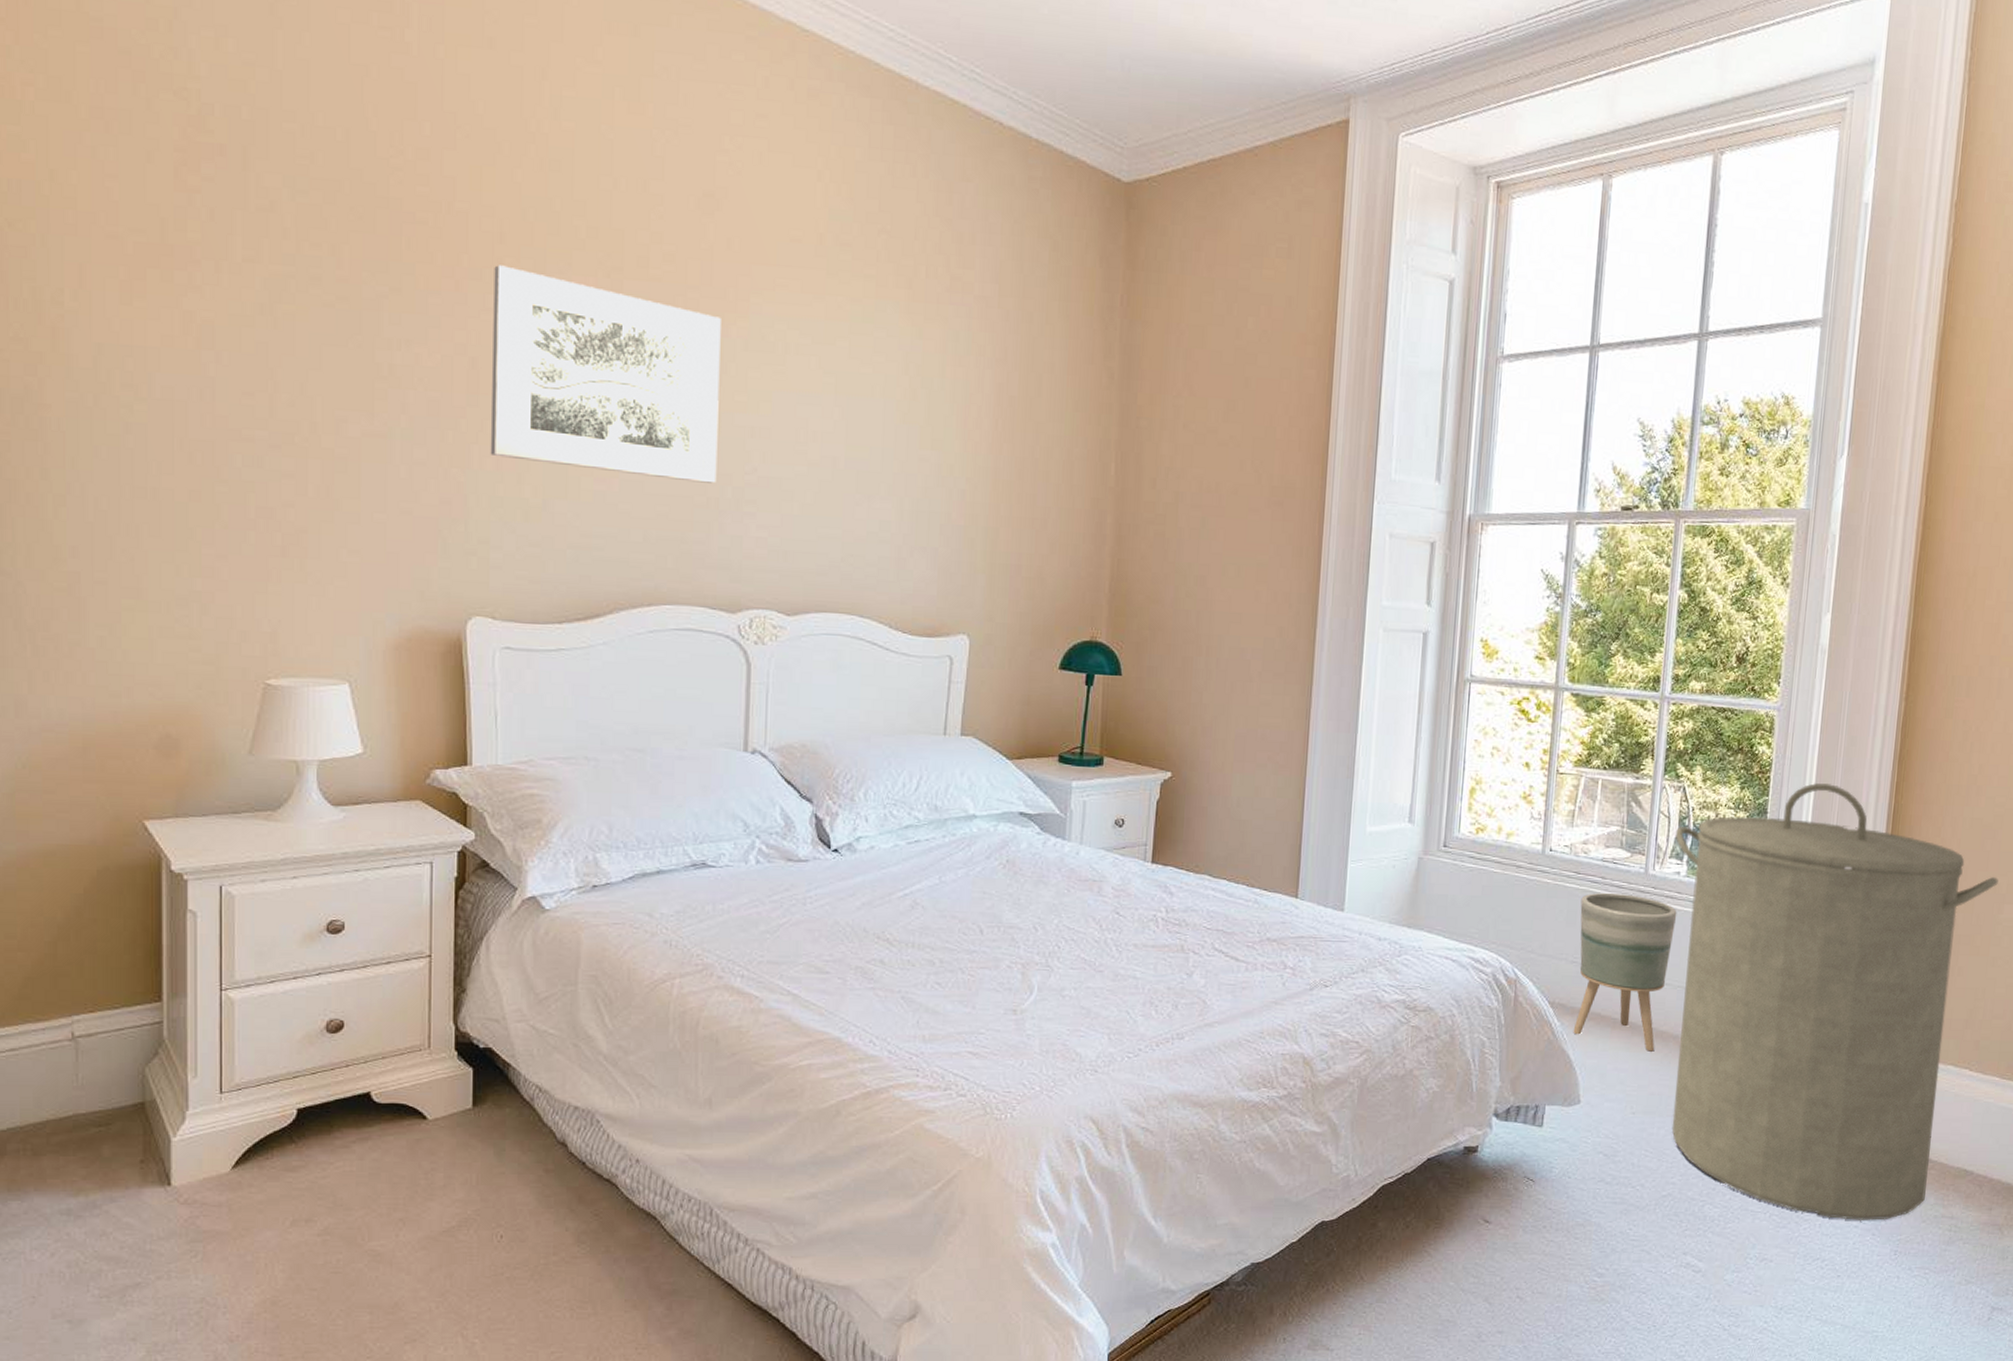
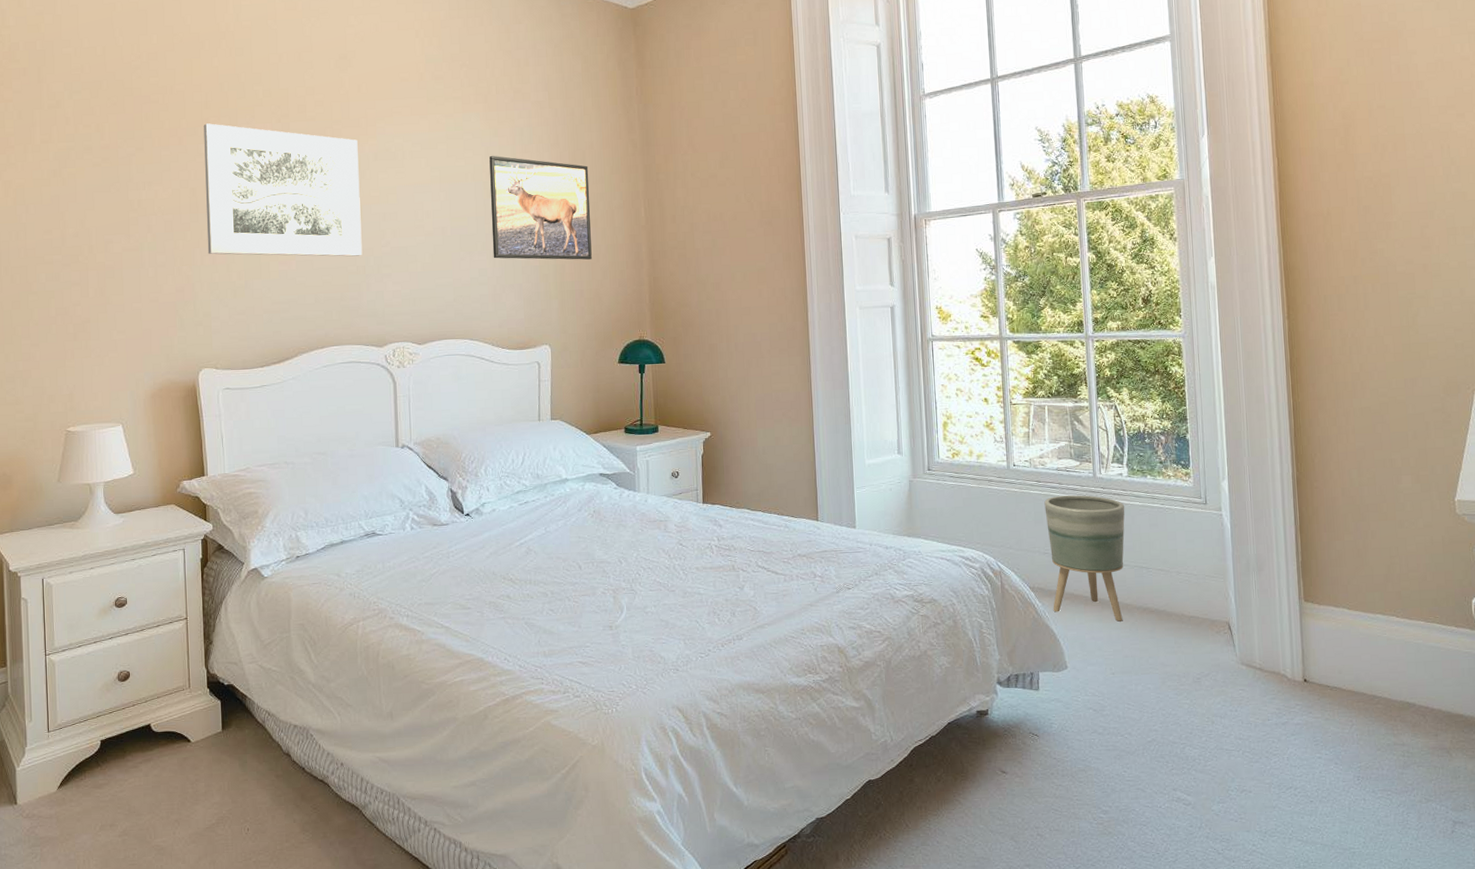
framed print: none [901,364,1045,525] -> present [489,155,592,260]
laundry hamper: present [1671,783,1999,1220] -> none [1113,391,1393,752]

